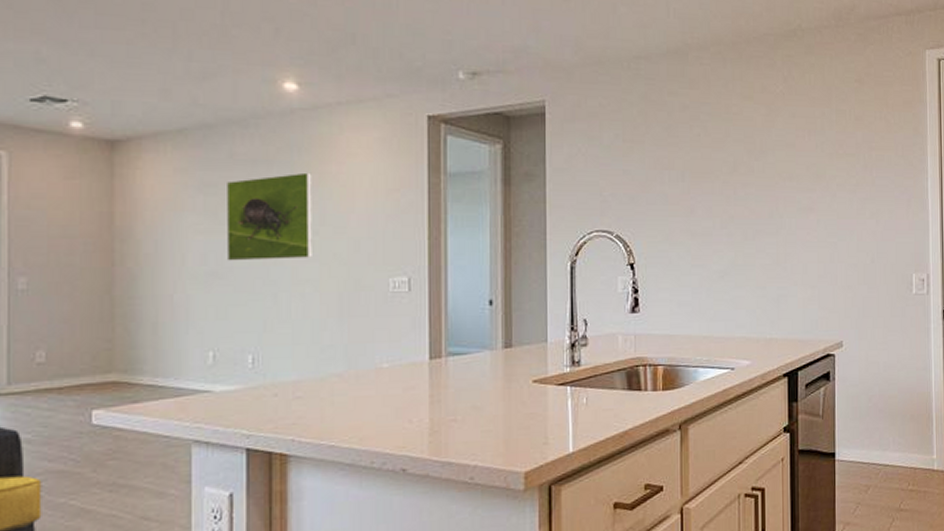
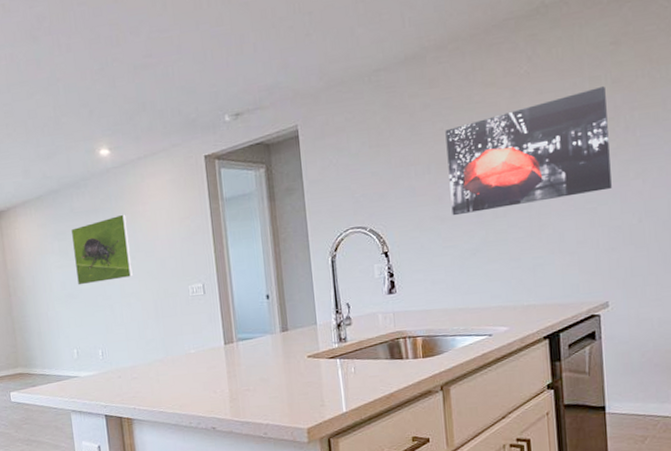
wall art: none [702,121,850,232] -> present [445,86,612,216]

